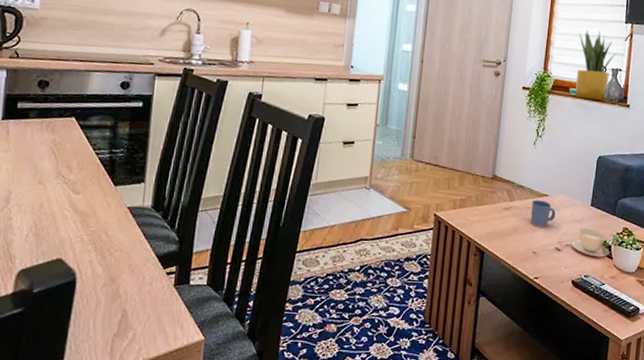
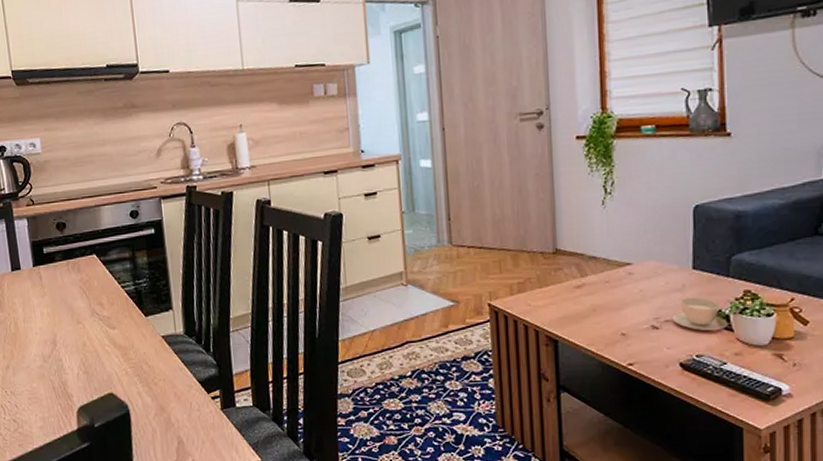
mug: present [530,200,556,228] -> none [610,271,646,305]
planter: present [575,29,617,101] -> none [643,45,702,138]

